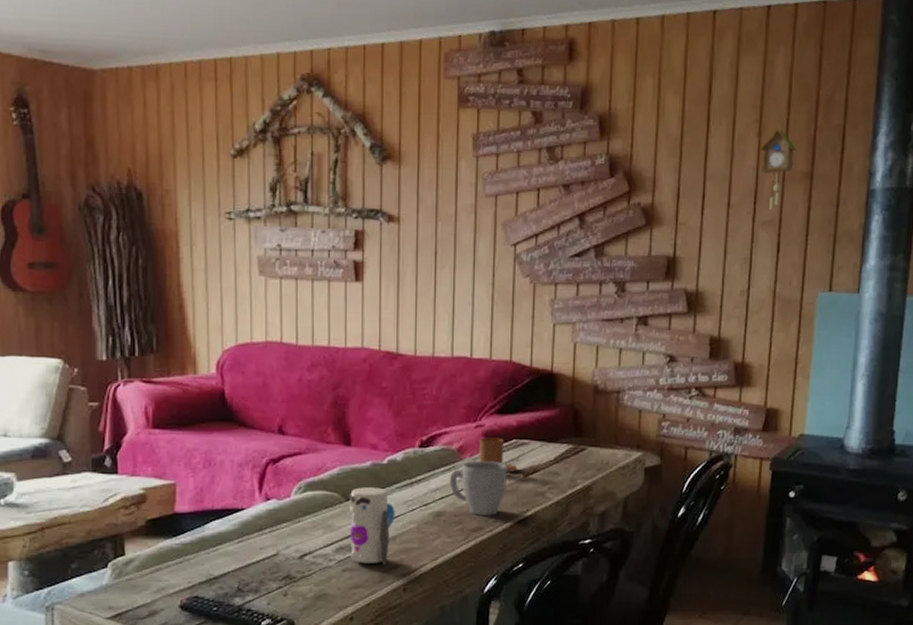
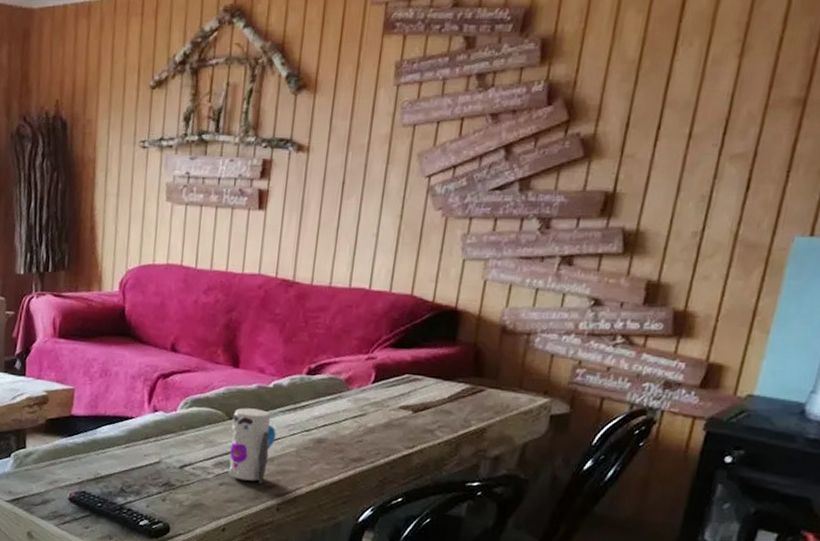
mug: present [449,461,508,517] -> none [333,392,397,449]
candle: present [479,438,517,472] -> none [367,370,407,407]
cuckoo clock: present [760,128,797,210] -> none [738,47,789,142]

